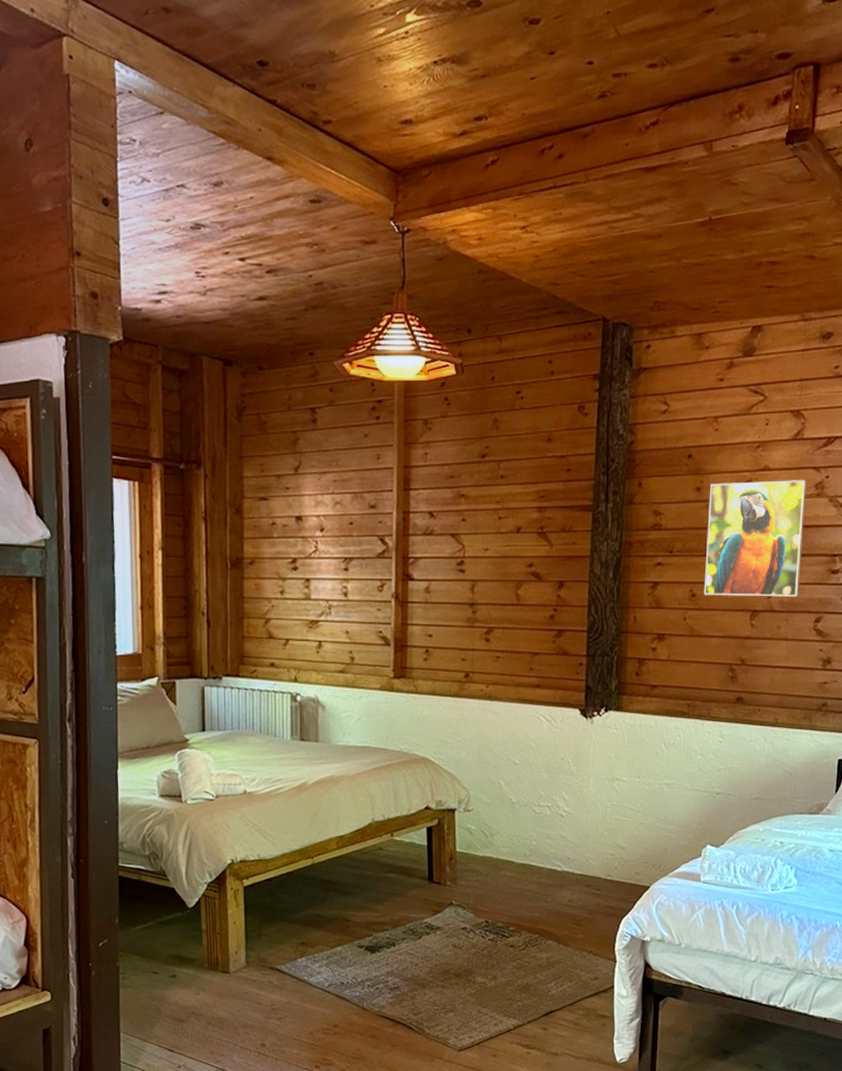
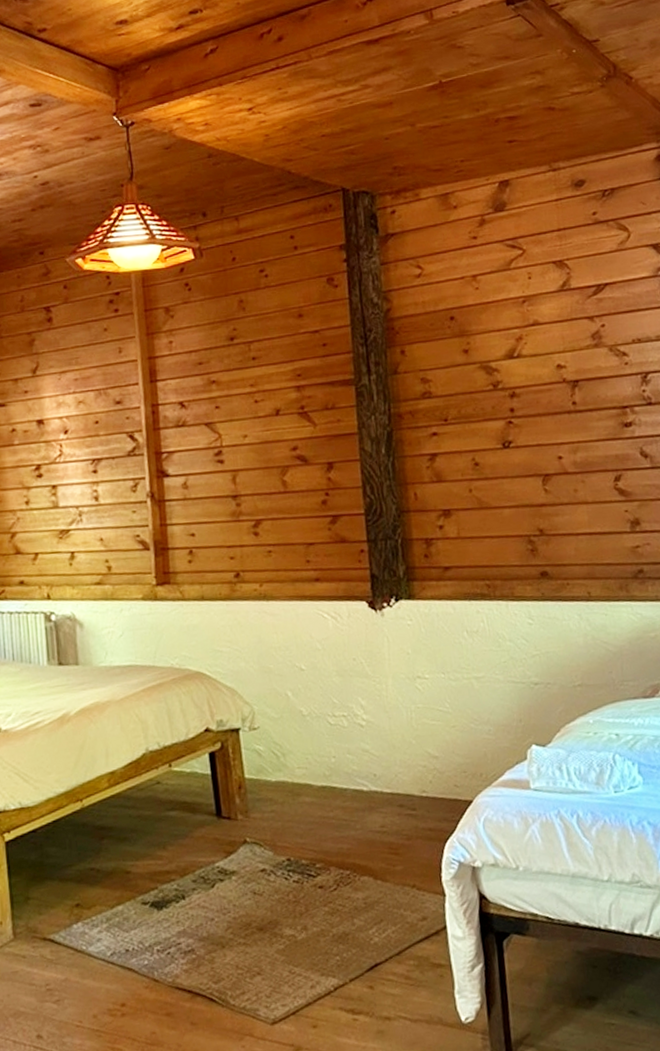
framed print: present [703,480,806,597] -> none [478,331,593,463]

